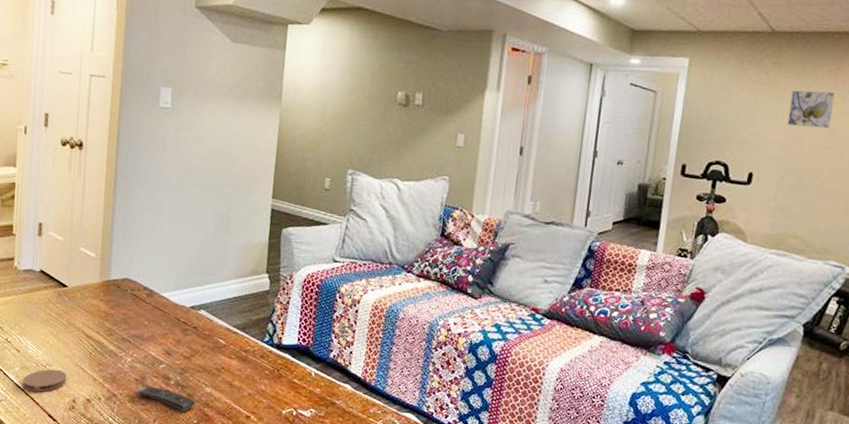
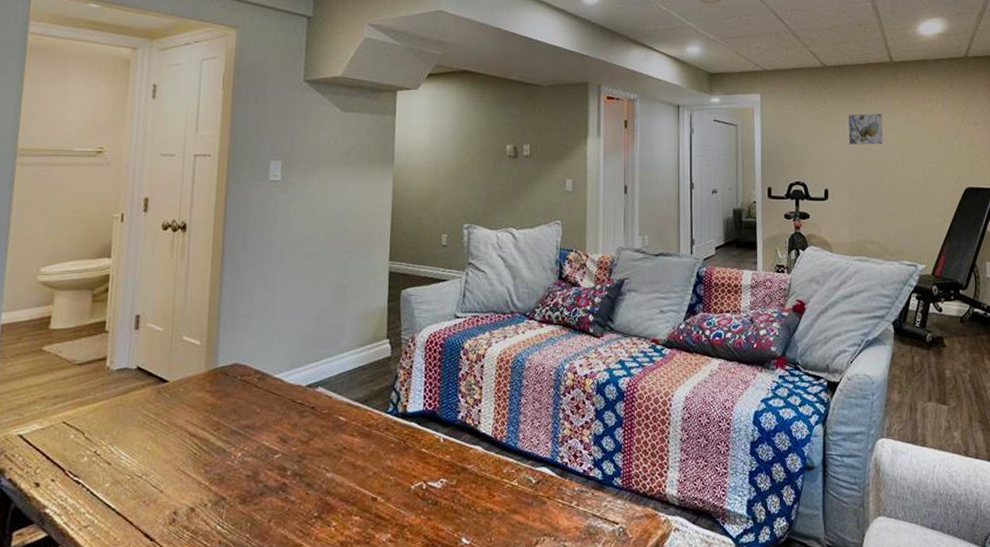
coaster: present [22,369,67,392] -> none [113,478,167,510]
remote control: present [139,386,195,412] -> none [251,481,315,505]

